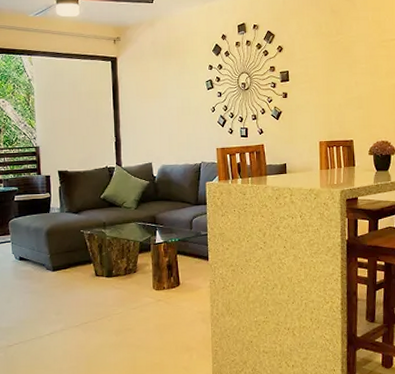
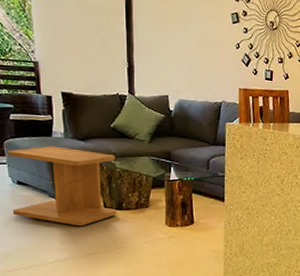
side table: none [11,221,108,297] -> present [7,145,117,227]

